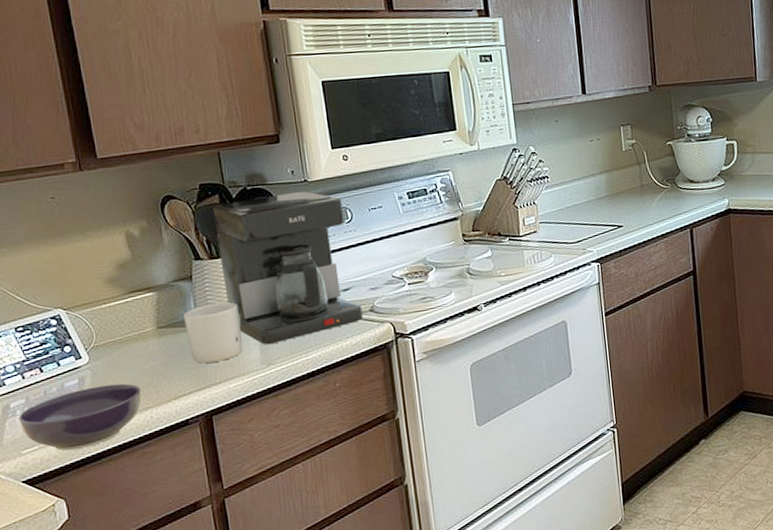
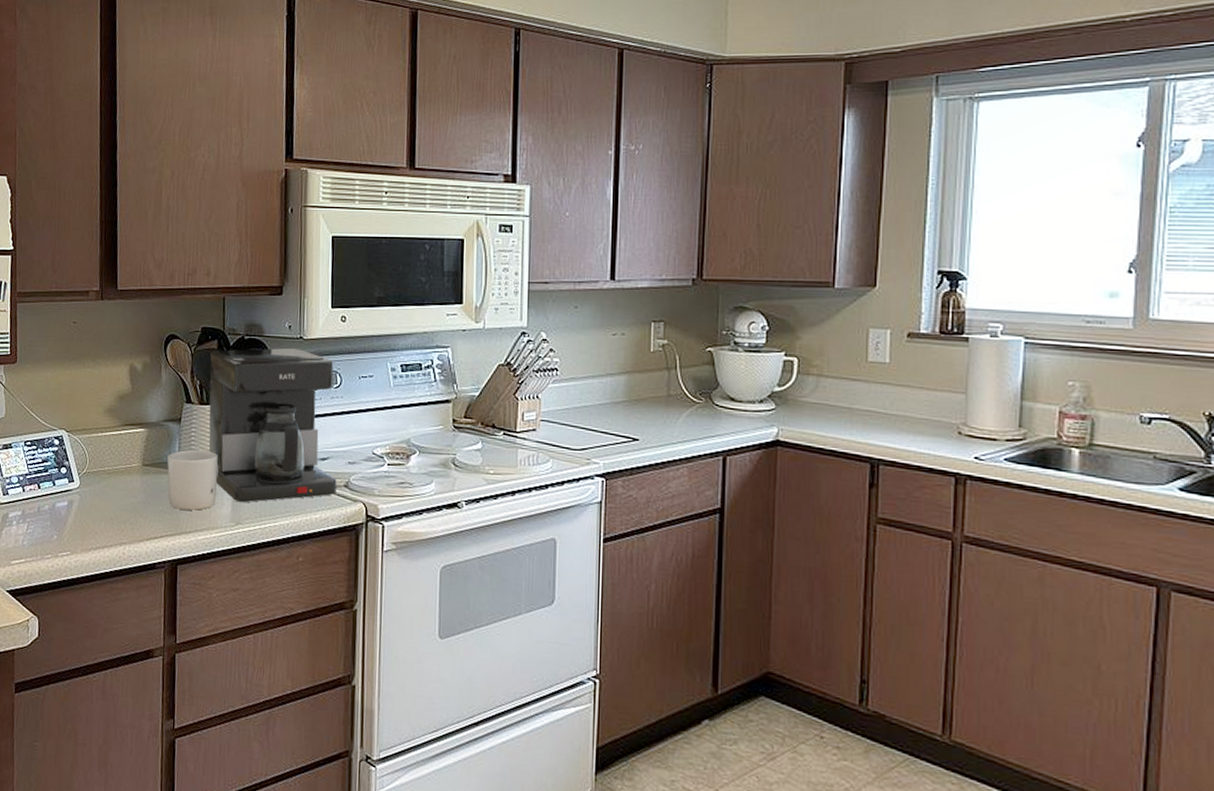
bowl: present [18,383,142,451] -> none [13,512,119,571]

